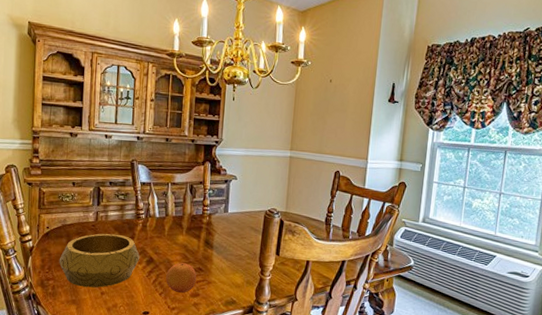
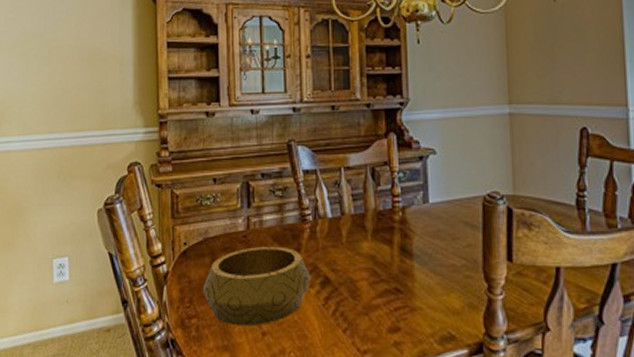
fruit: present [166,263,196,293] -> none [350,282,393,327]

